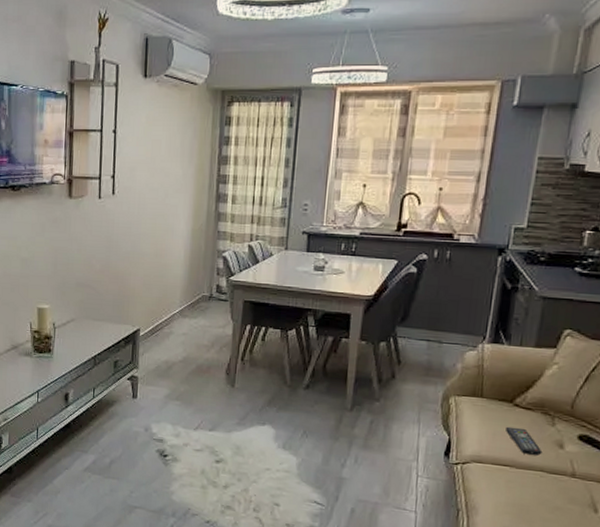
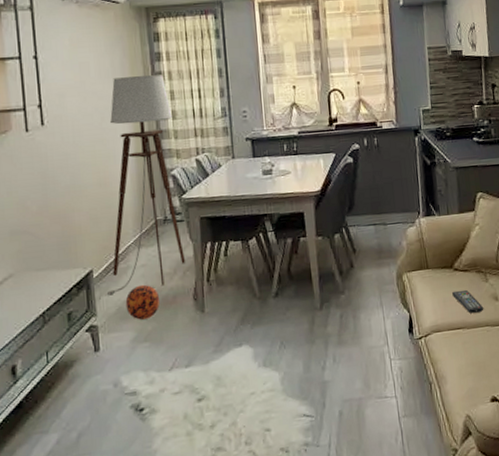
floor lamp: none [149,158,233,356] -> present [106,75,185,296]
decorative ball: none [164,350,196,381] -> present [125,284,160,320]

